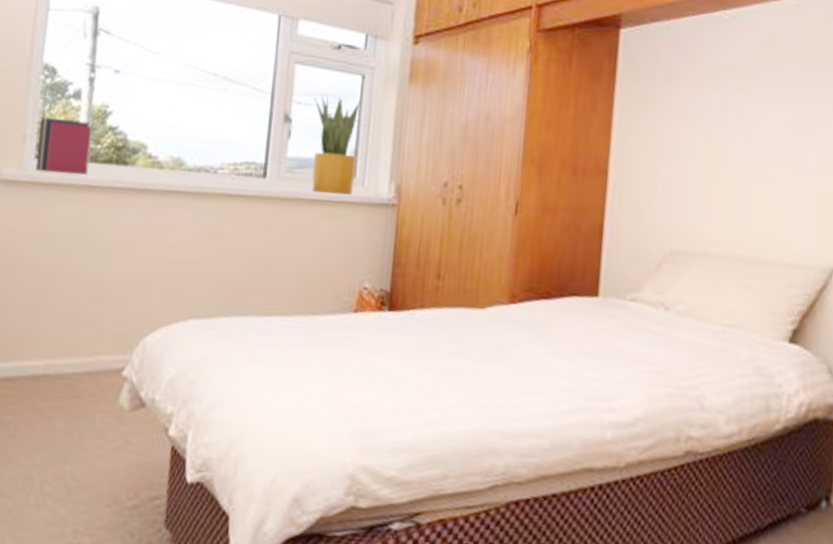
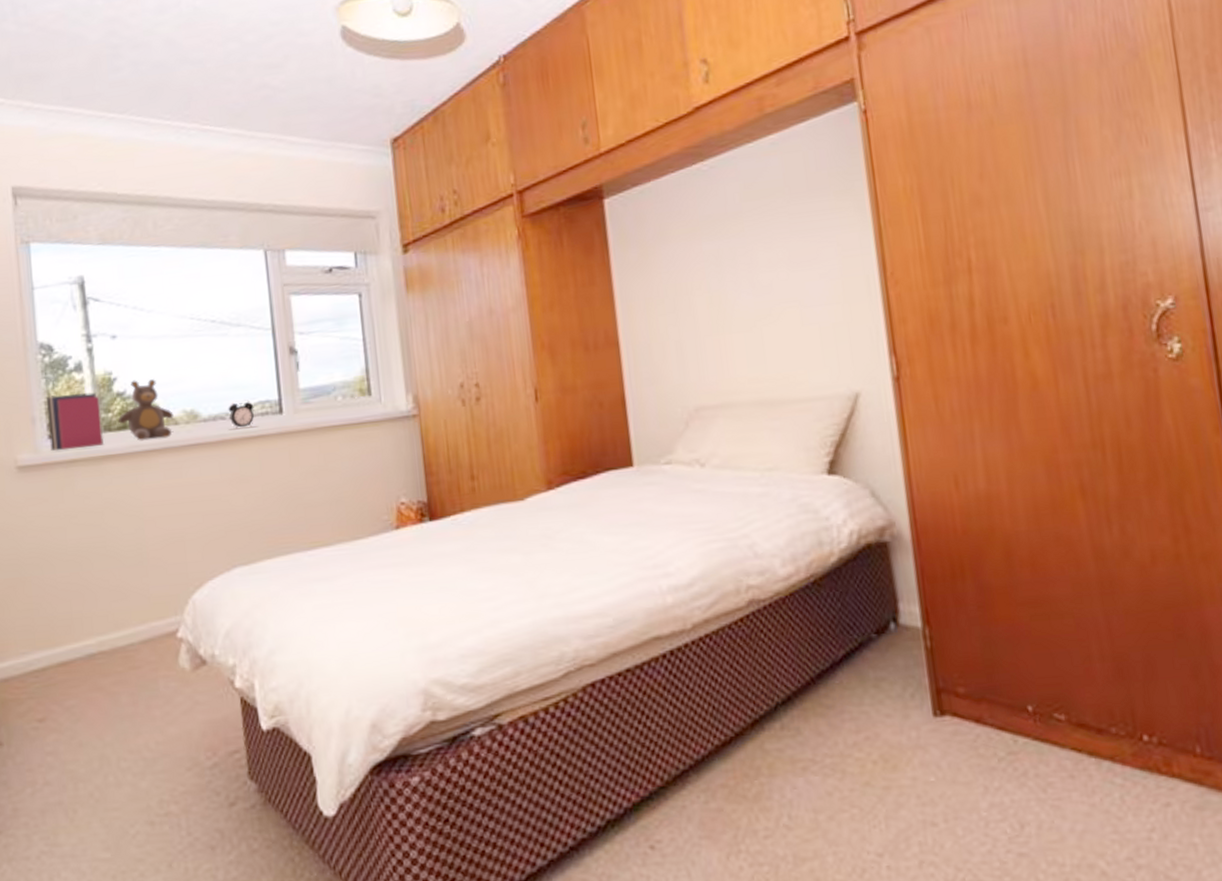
teddy bear: none [105,117,160,180] -> present [117,379,174,441]
alarm clock: none [210,156,240,187] -> present [228,400,258,430]
planter: present [311,94,361,195] -> none [315,319,372,419]

